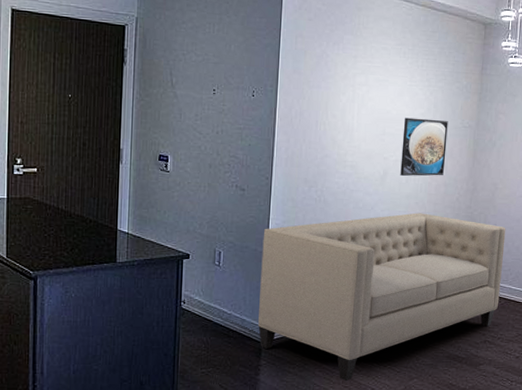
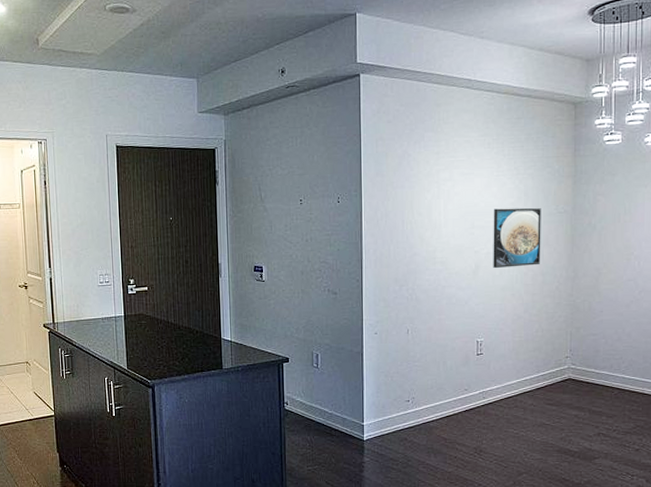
sofa: present [258,213,506,382] -> none [357,304,614,477]

